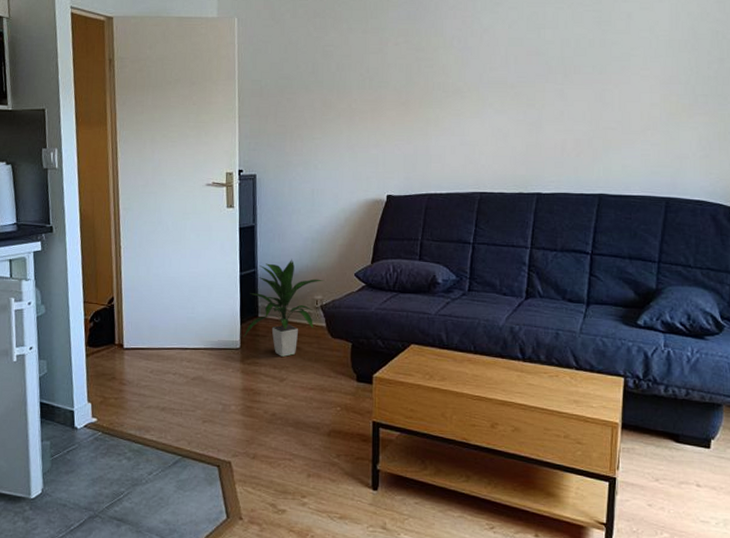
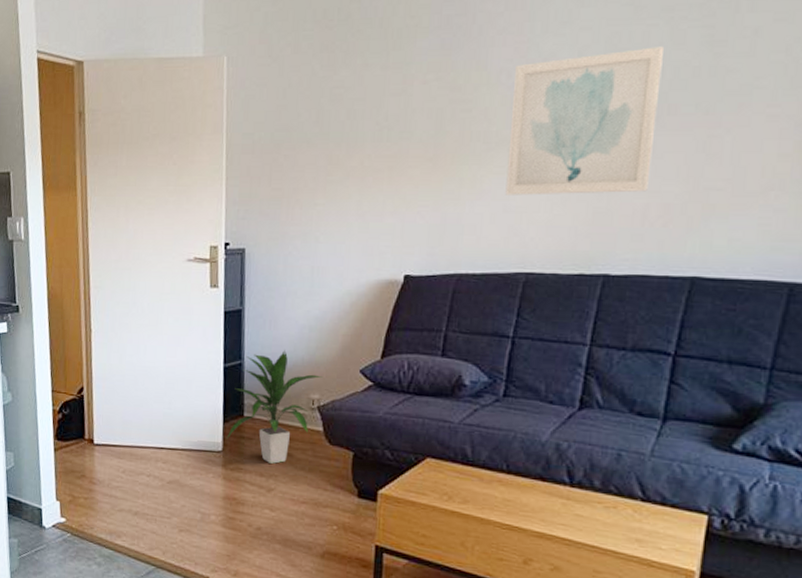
wall art: none [461,24,568,132] -> present [505,46,663,195]

